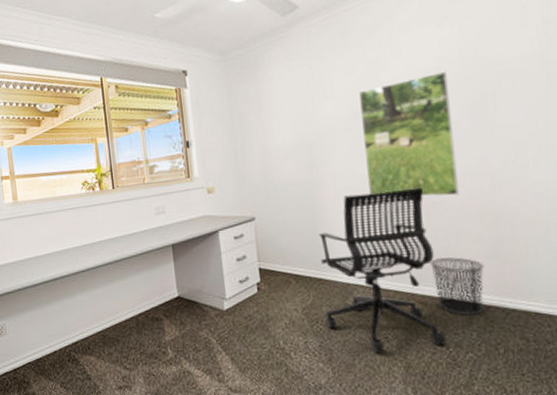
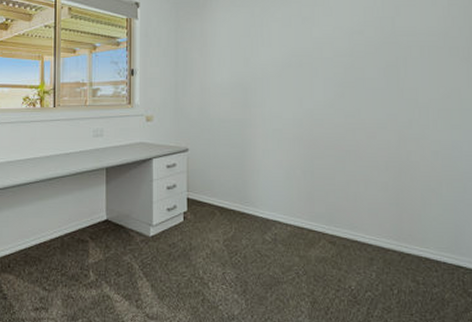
office chair: present [318,187,446,353] -> none [244,135,349,287]
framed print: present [359,71,459,197] -> none [293,34,370,146]
waste bin: present [430,257,484,316] -> none [341,201,386,257]

